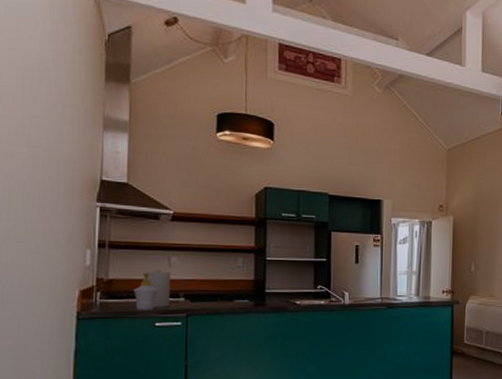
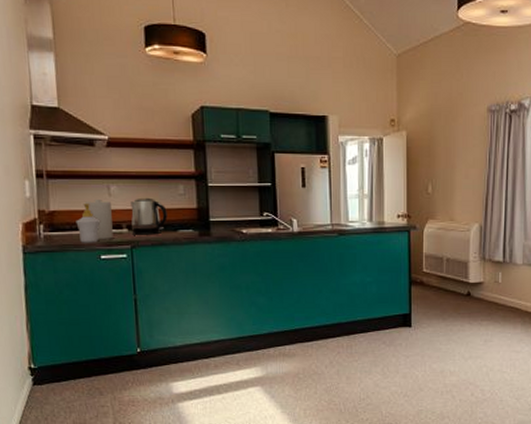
kettle: none [189,269,225,305] -> present [130,197,168,236]

